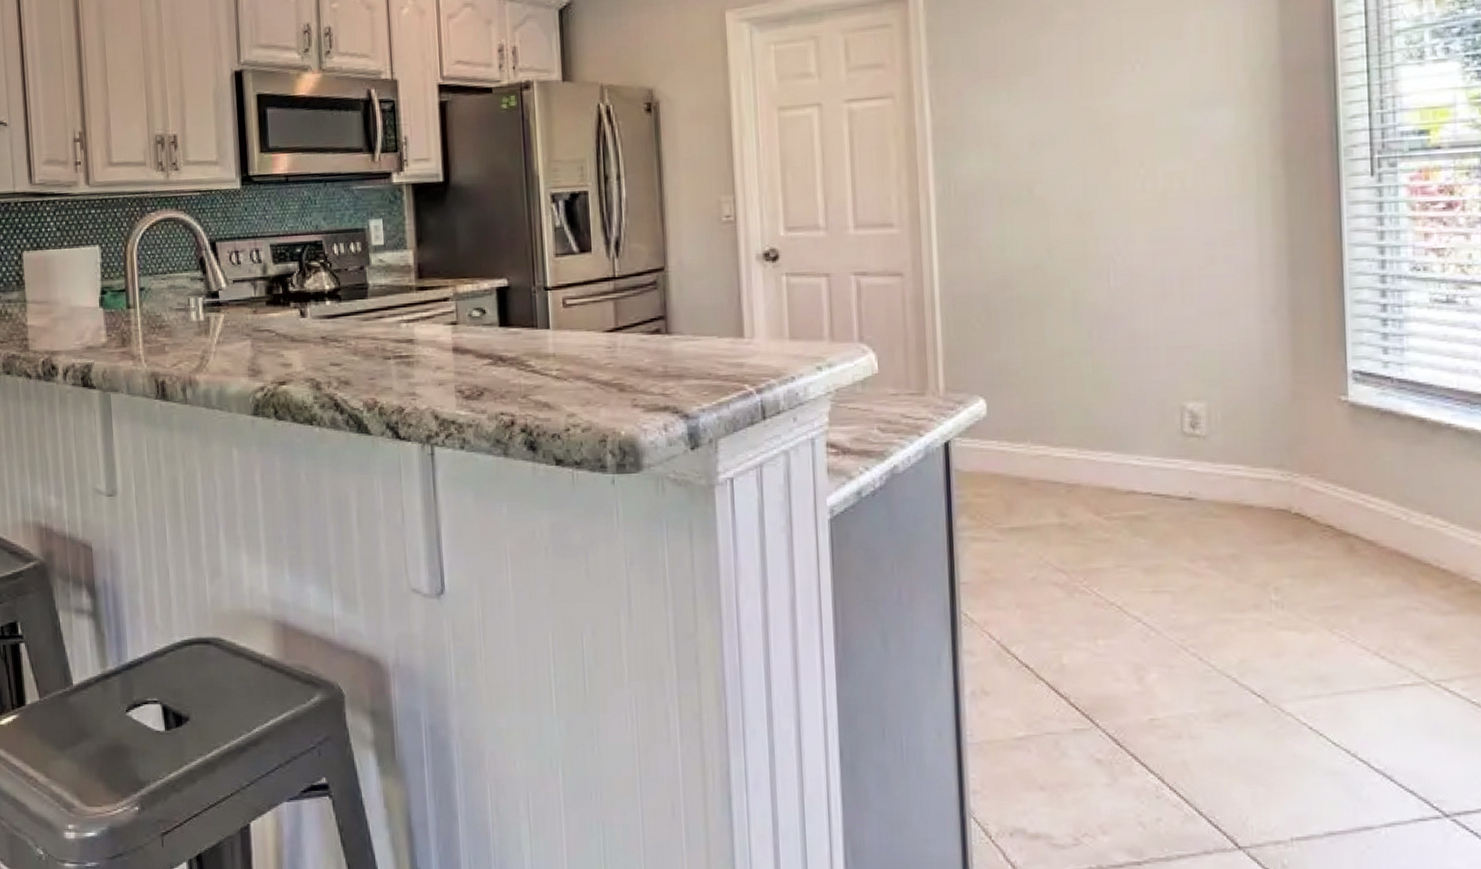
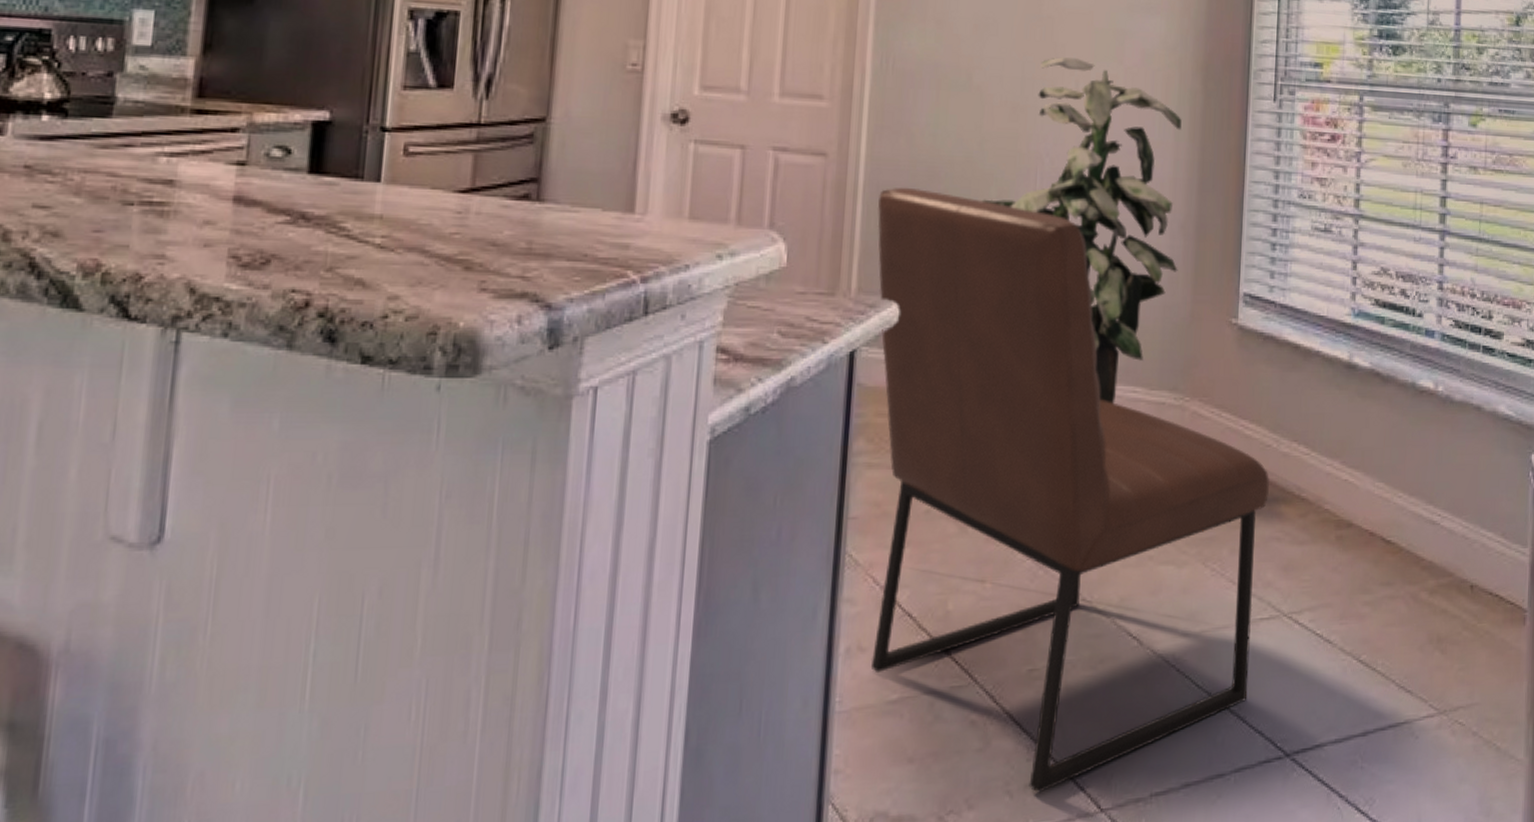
chair: none [955,296,1401,827] -> present [870,187,1269,793]
indoor plant: none [1055,160,1273,481] -> present [981,57,1182,404]

